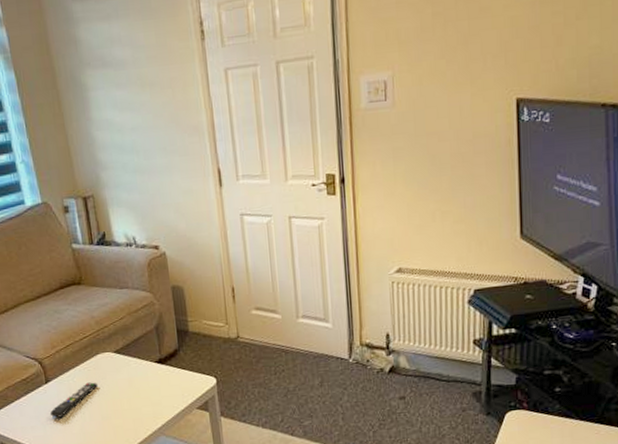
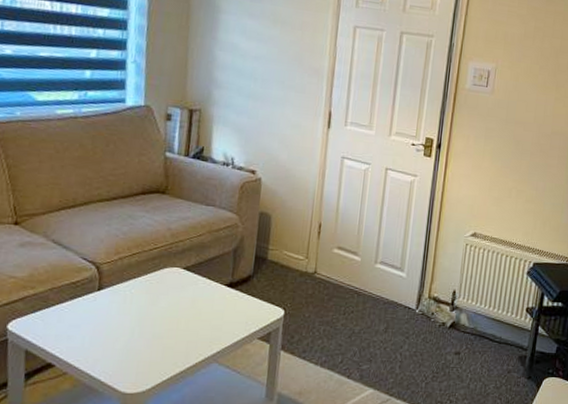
remote control: present [49,382,97,418] -> none [93,296,157,330]

